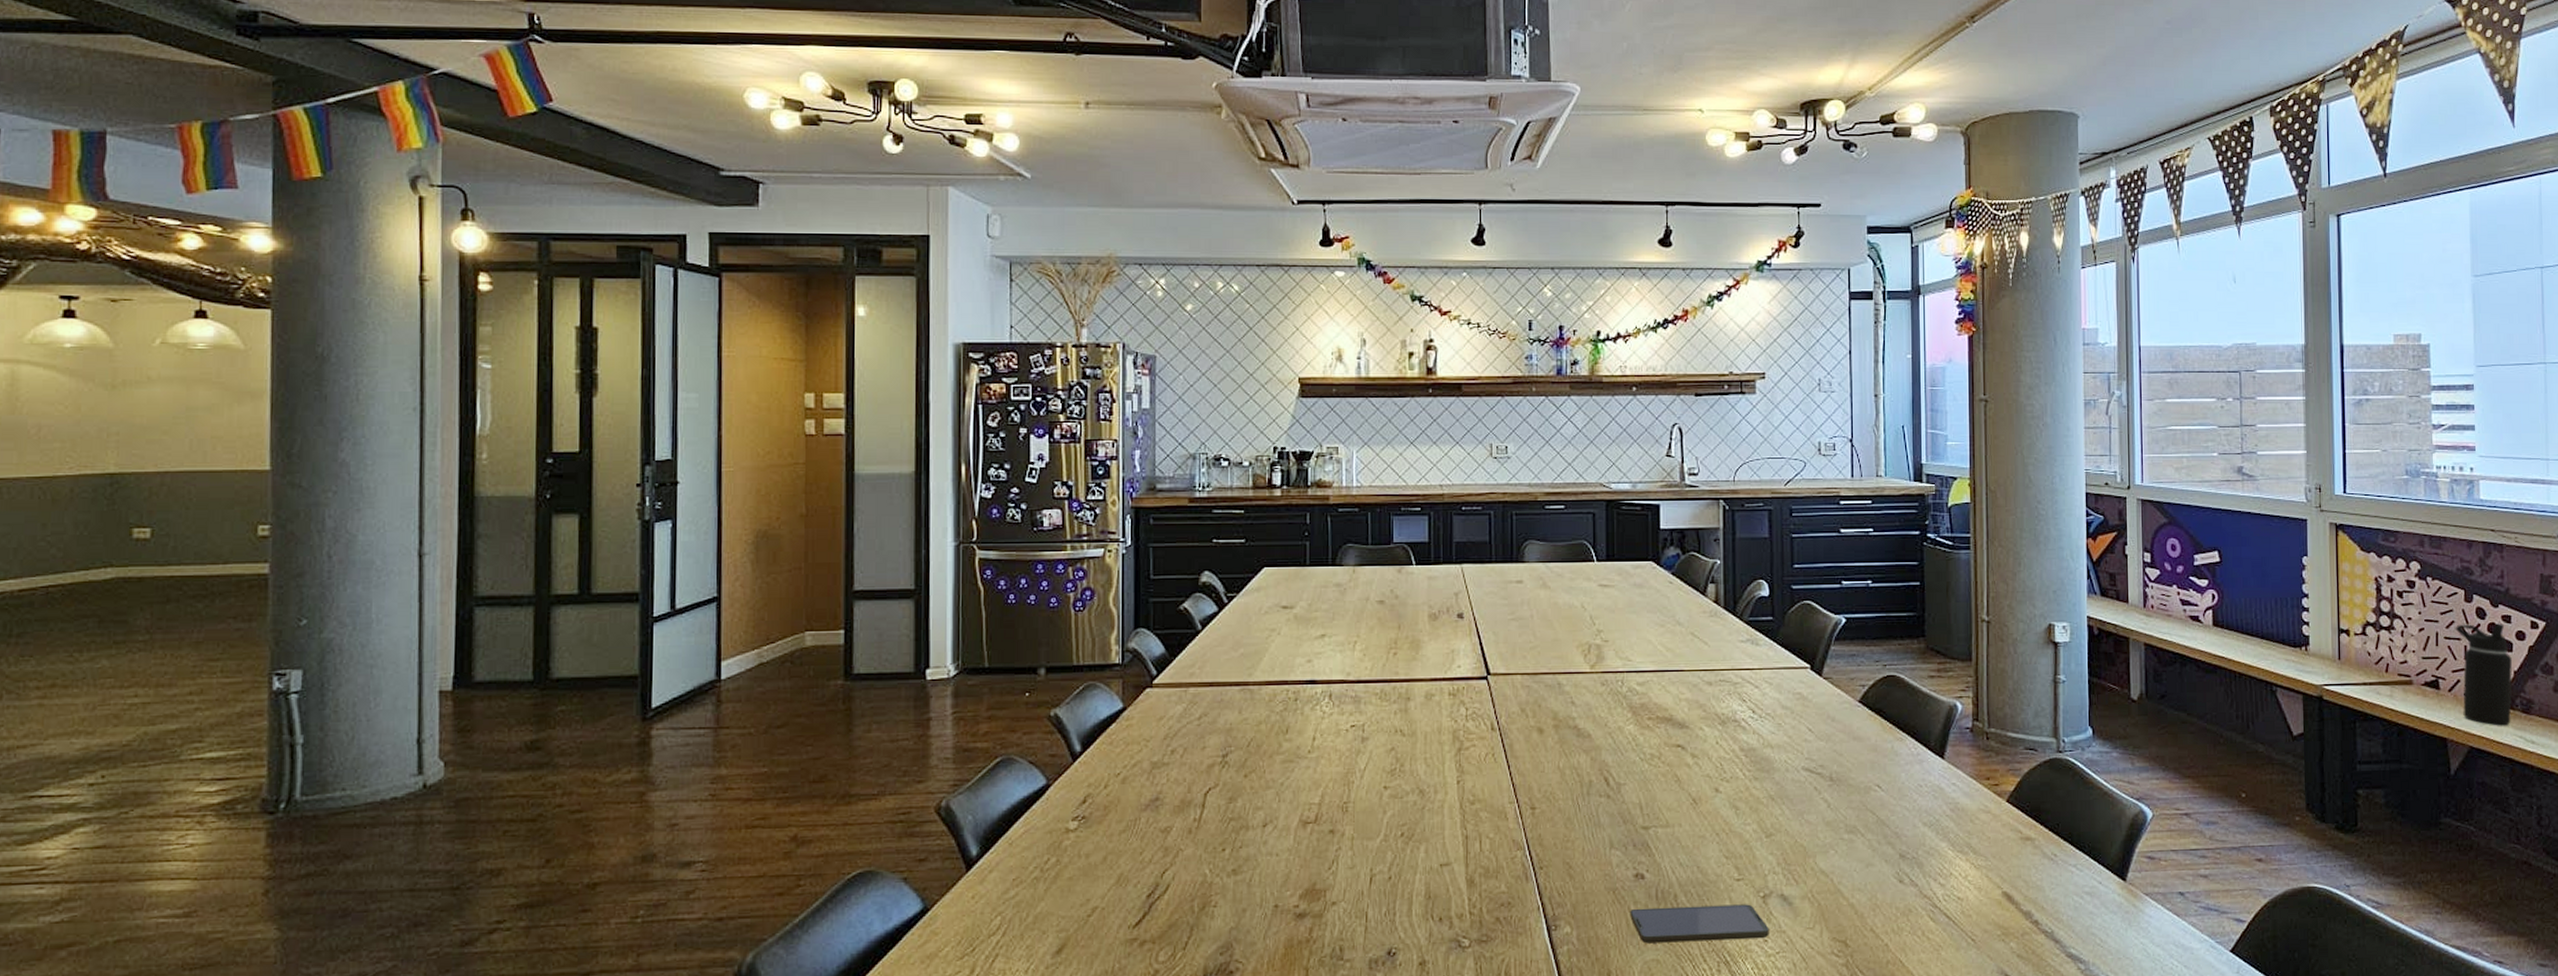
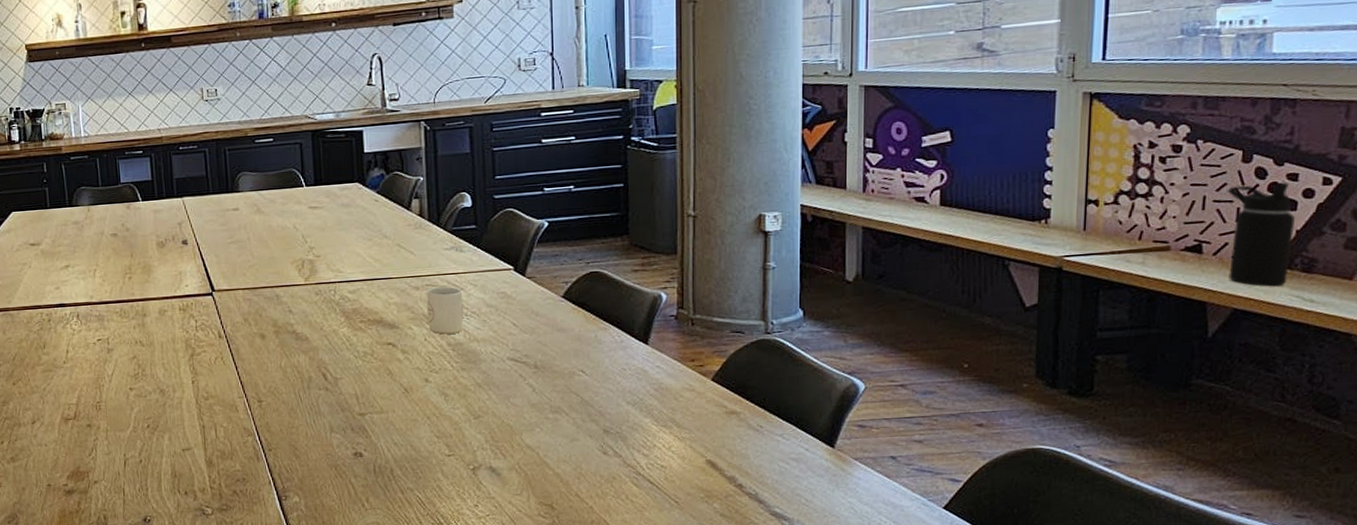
smartphone: present [1630,904,1769,944] -> none [351,475,479,509]
mug: none [1720,684,1758,738] -> present [426,286,464,335]

